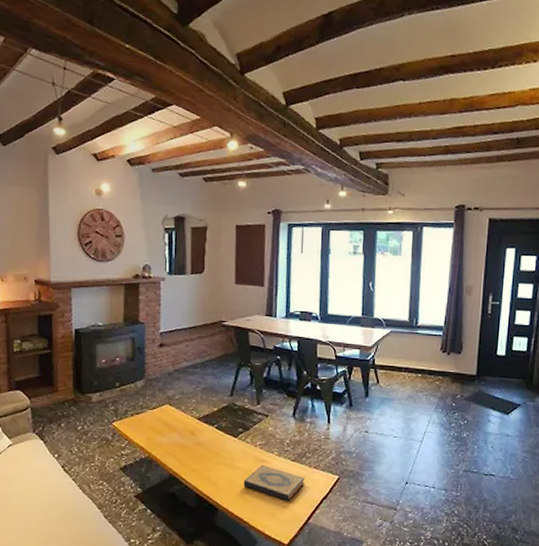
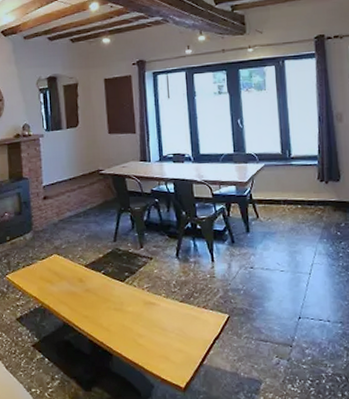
hardback book: present [243,465,306,501] -> none [134,308,196,343]

